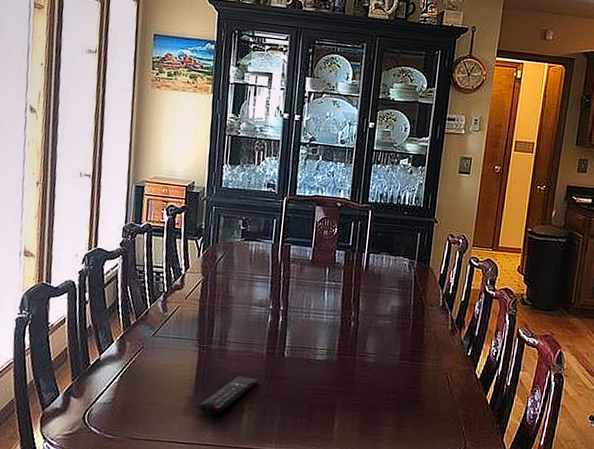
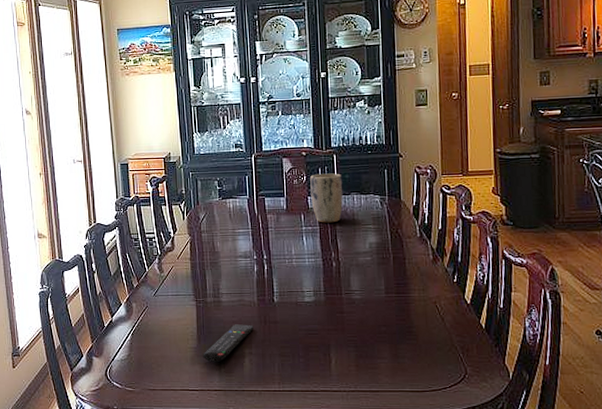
plant pot: none [339,227,374,281] -> present [310,173,343,223]

